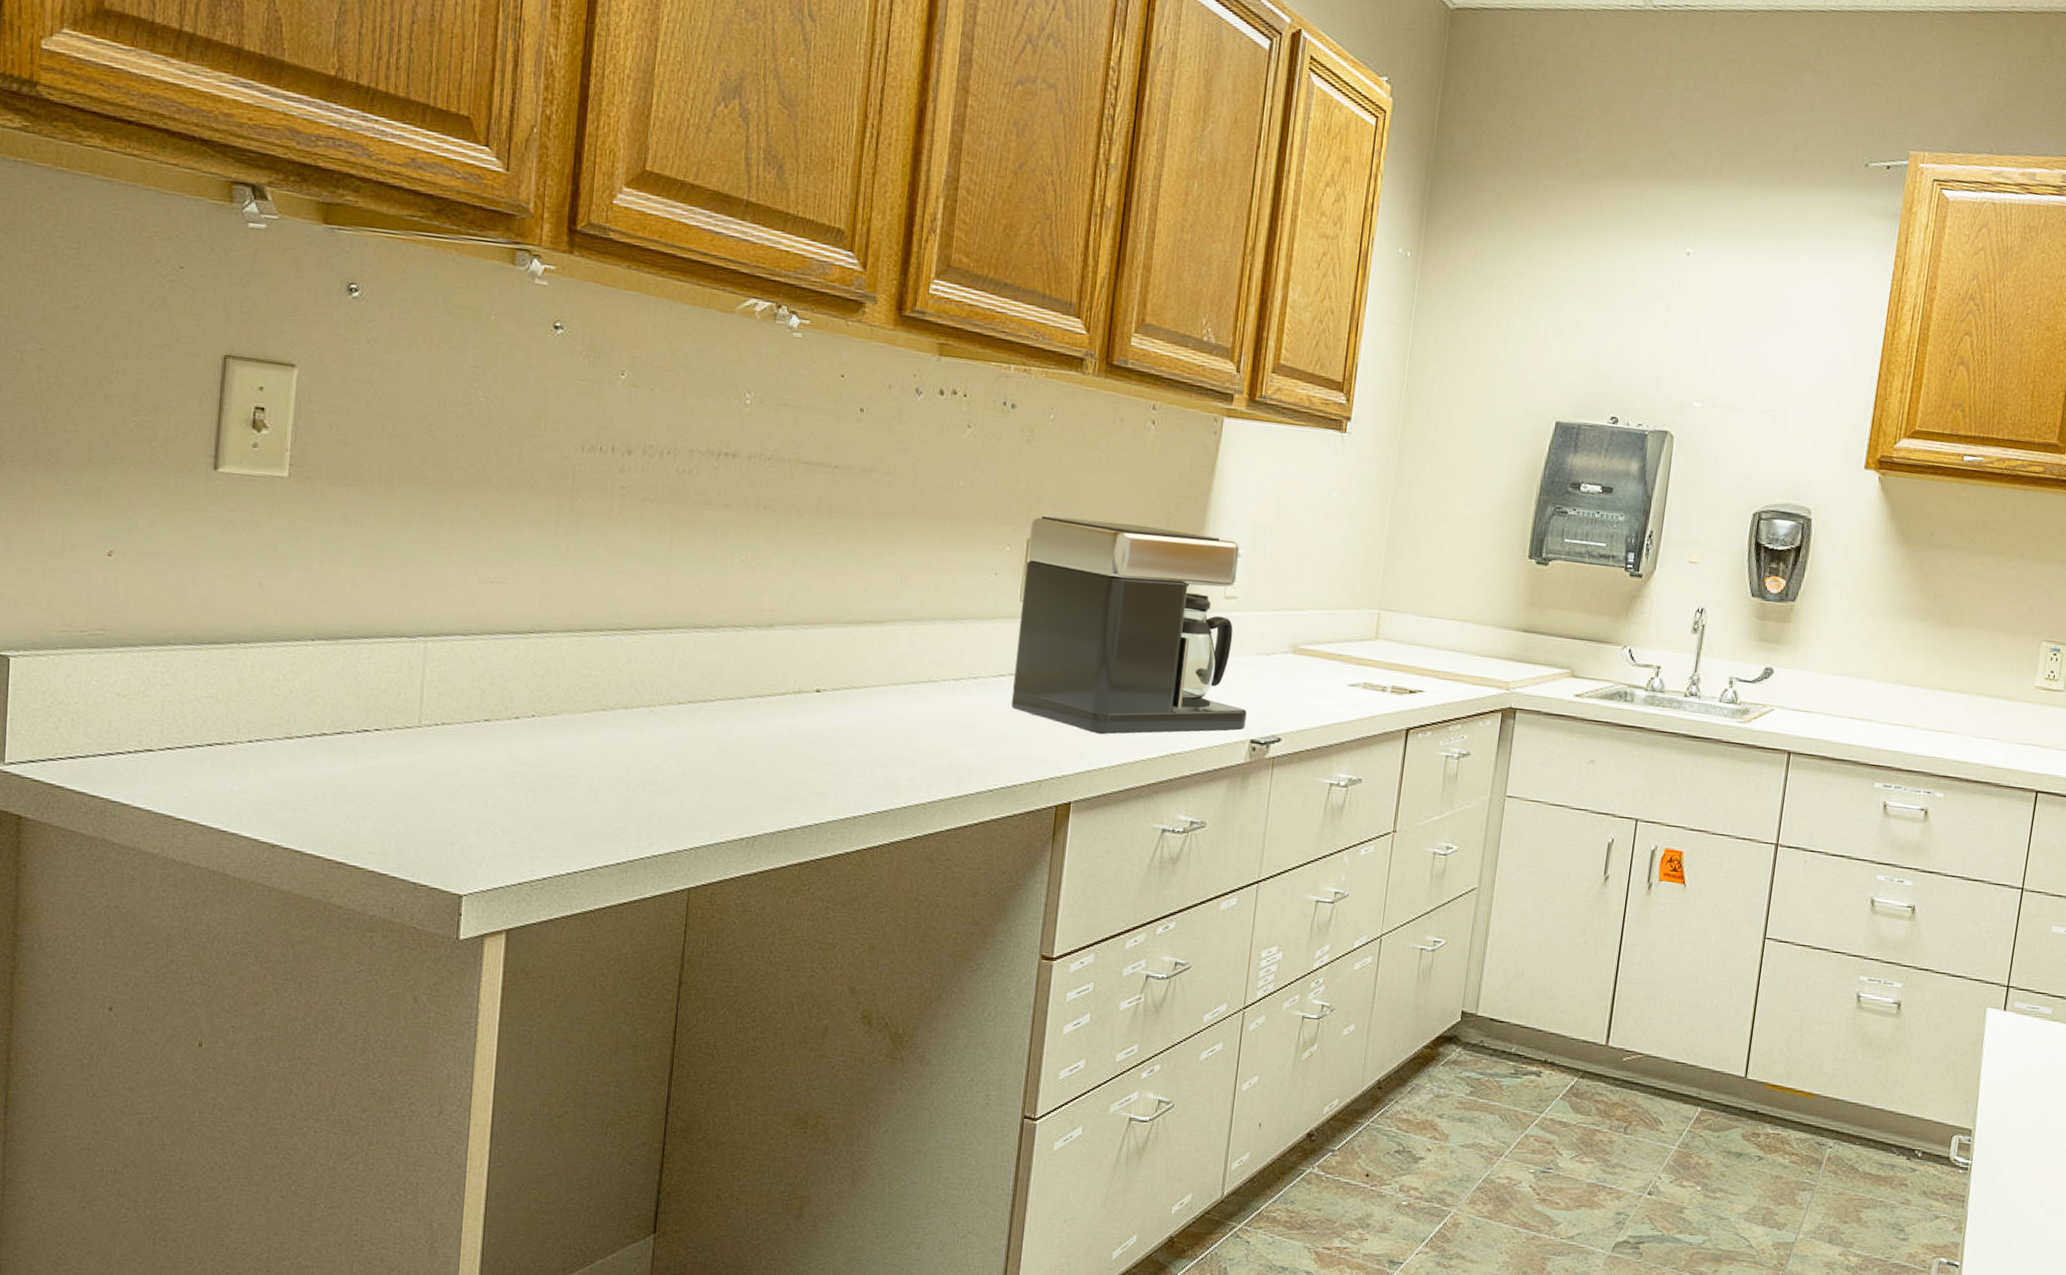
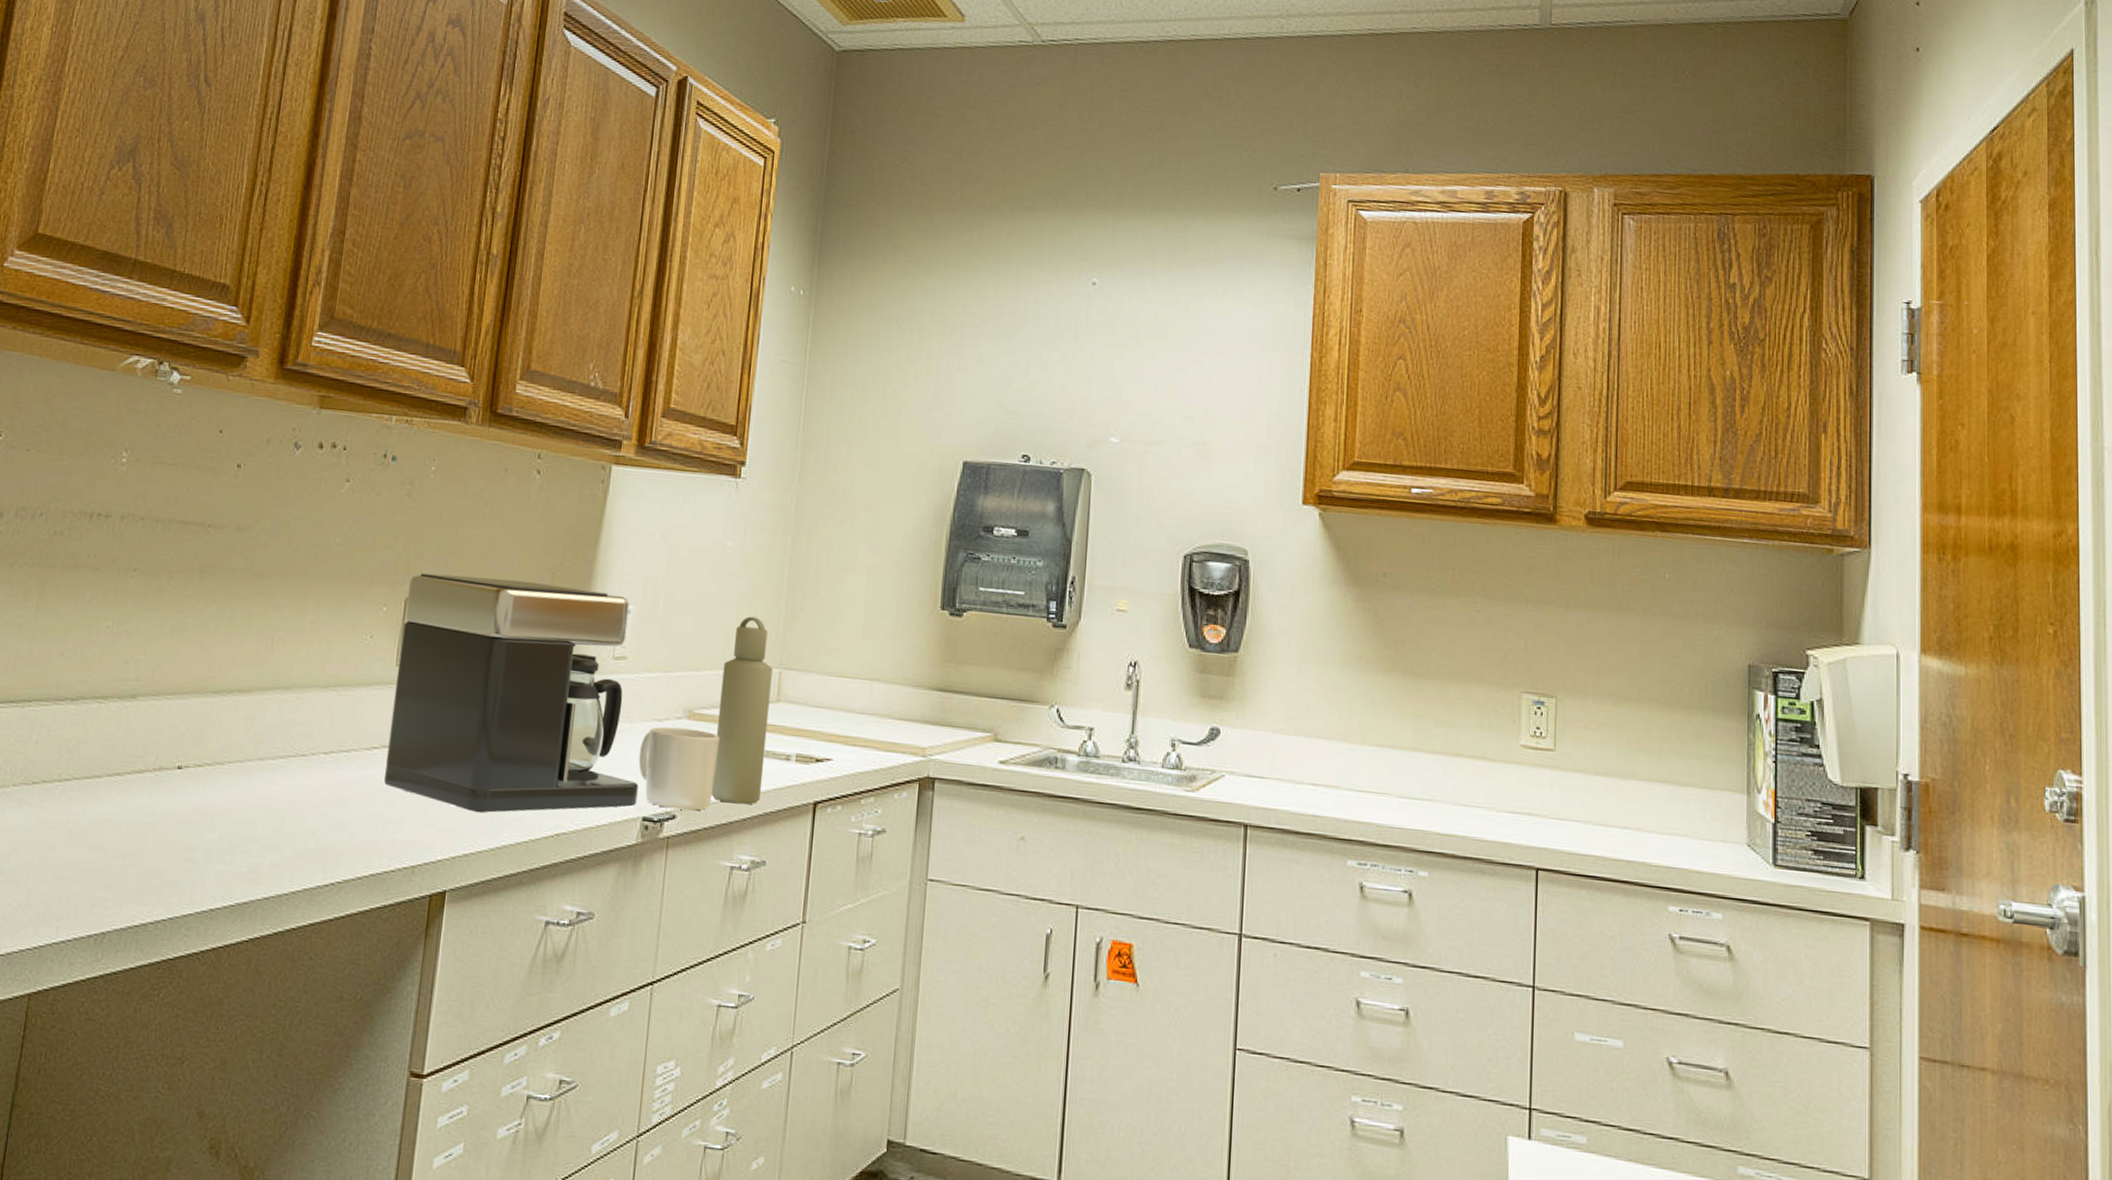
mug: none [1247,660,1323,735] -> present [638,726,721,811]
bottle: none [1314,561,1372,730] -> present [711,616,773,805]

